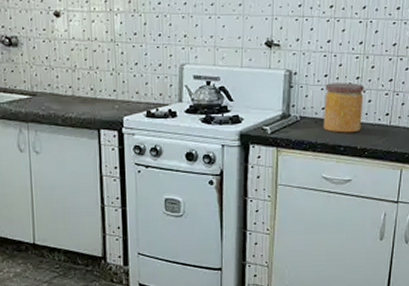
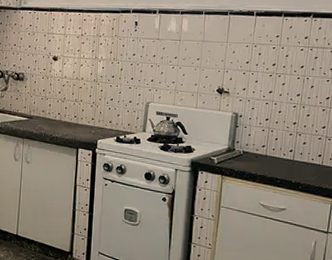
jar: present [323,82,364,133] -> none [262,126,300,169]

